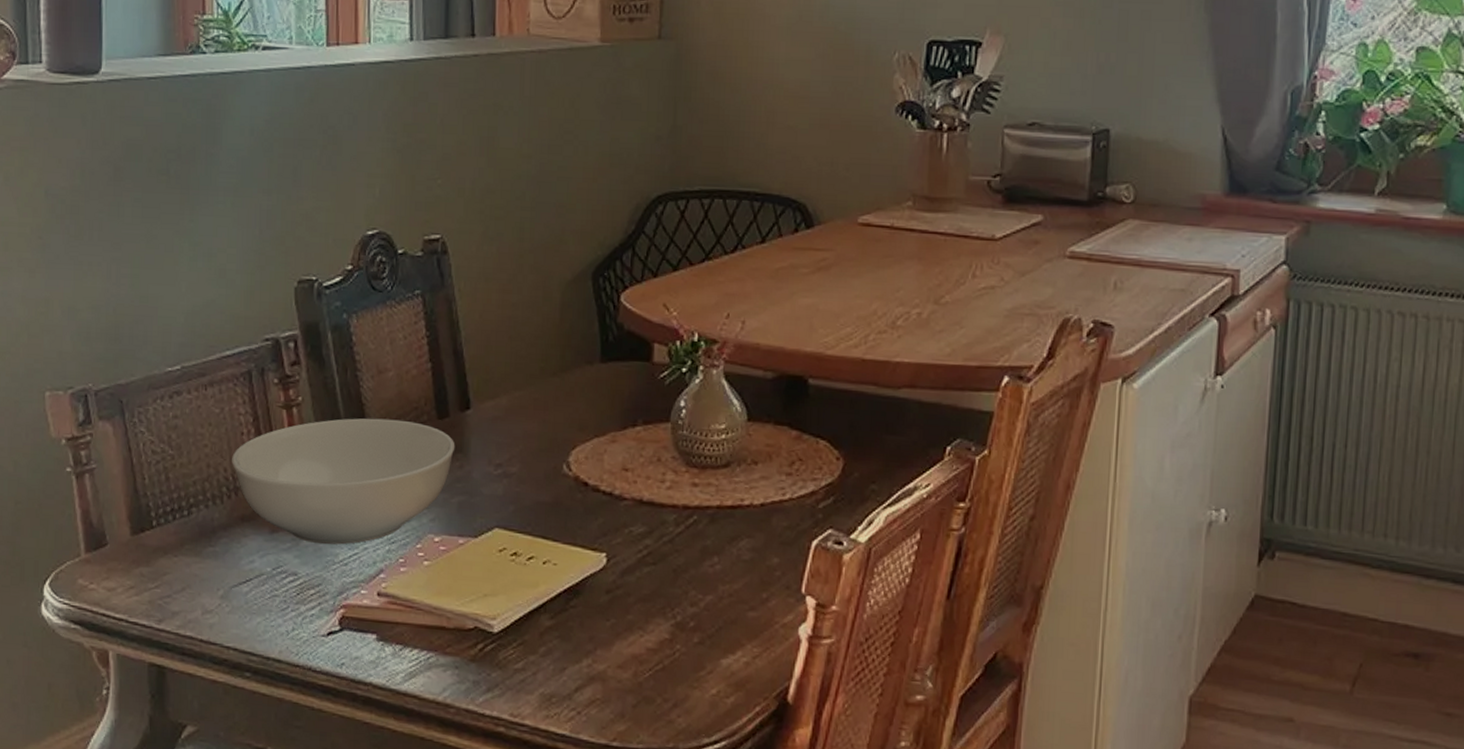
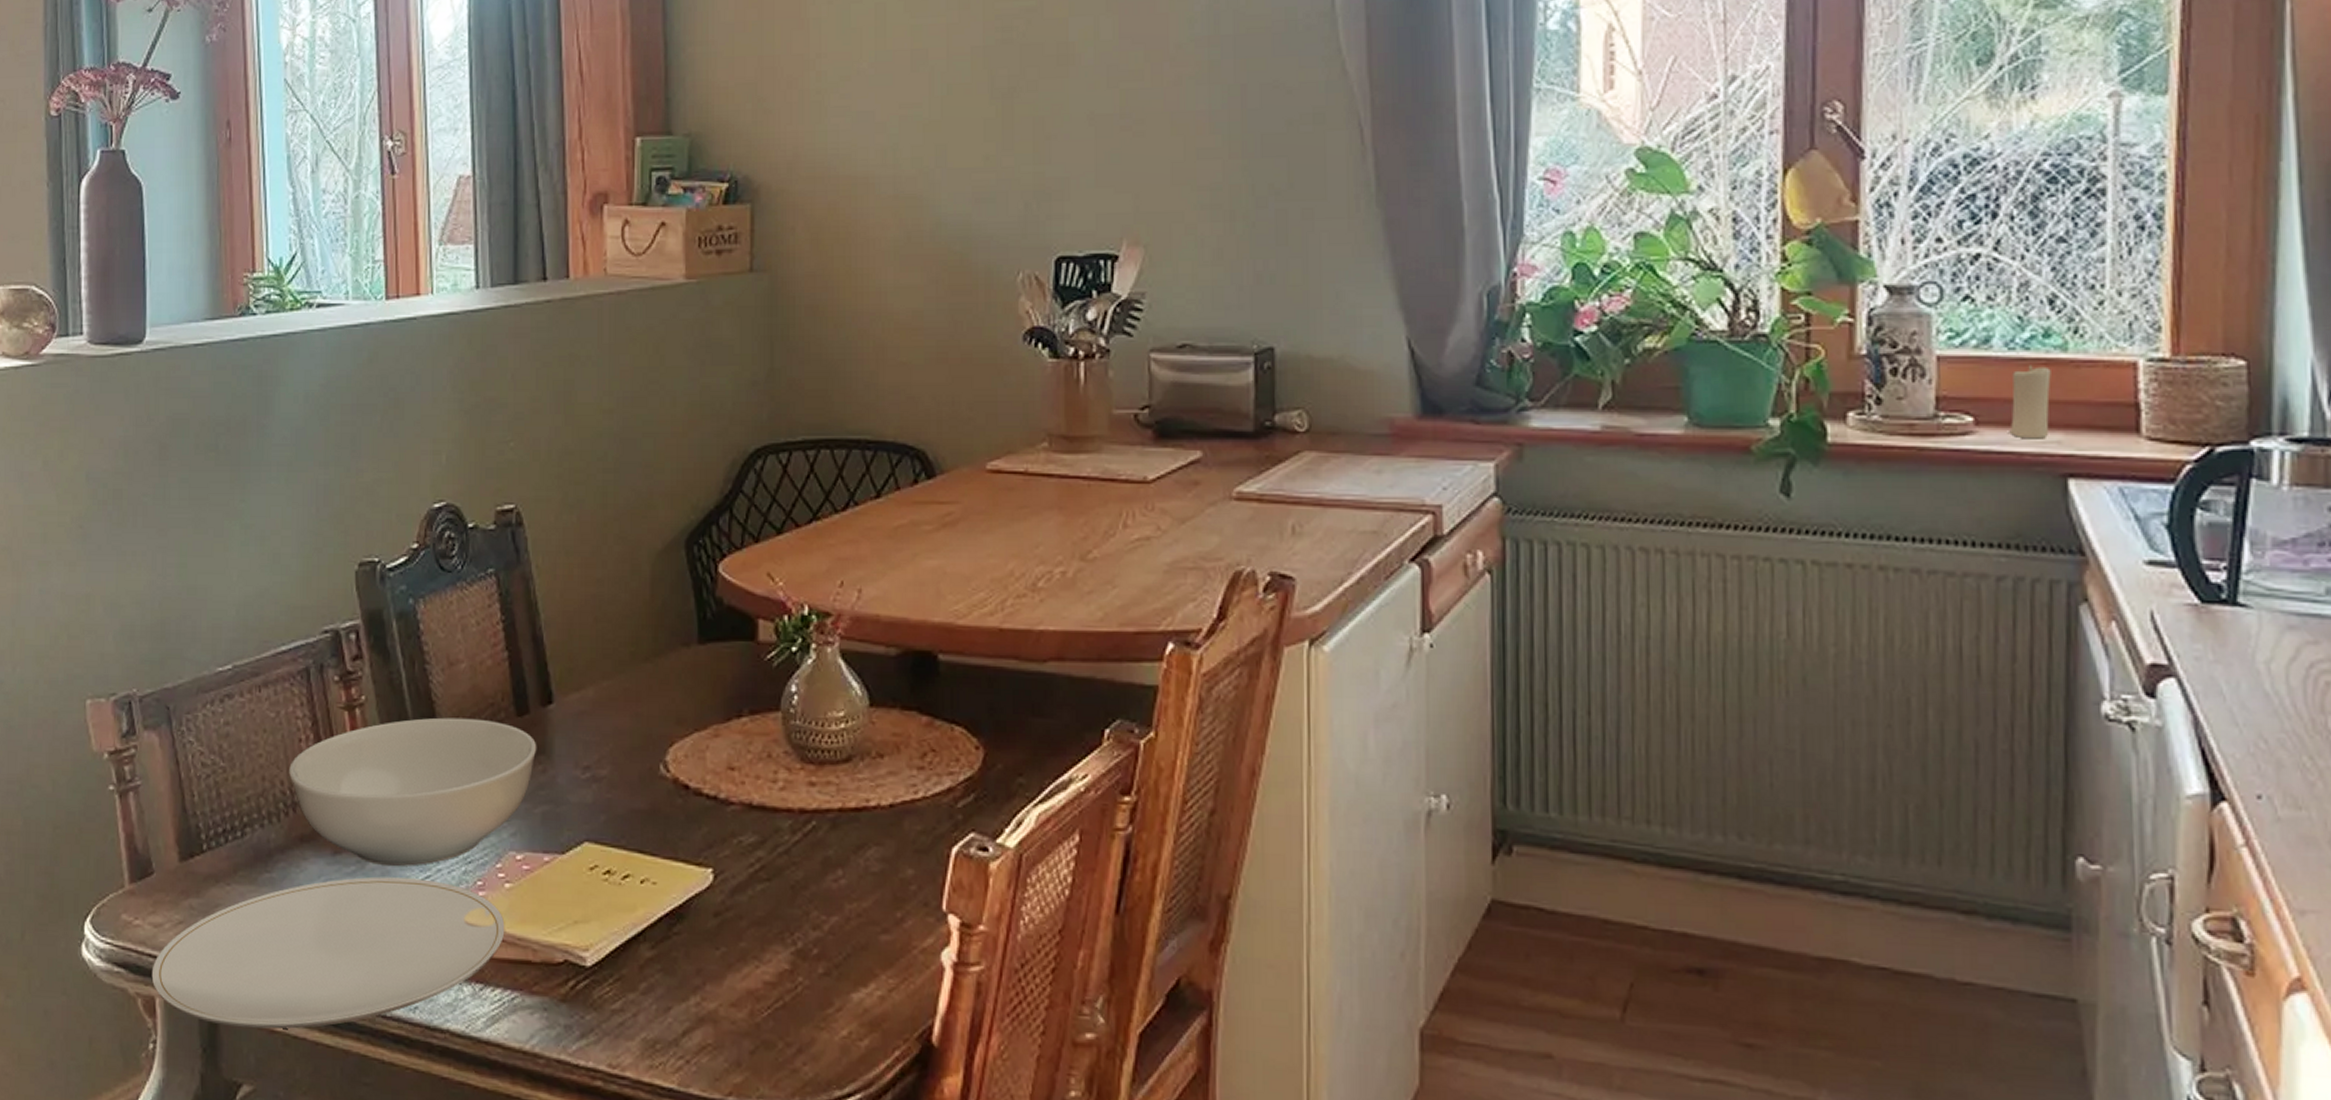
plate: none [105,553,423,680] -> present [151,876,505,1030]

